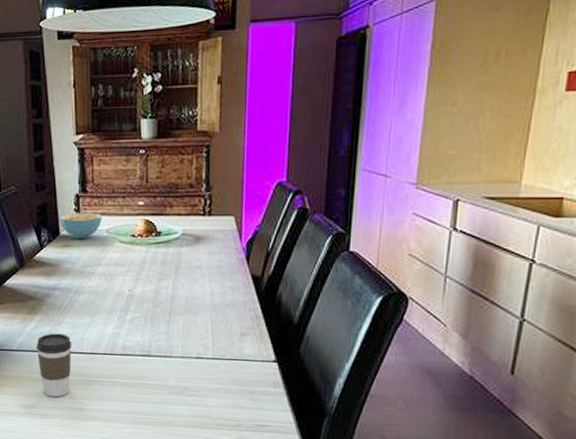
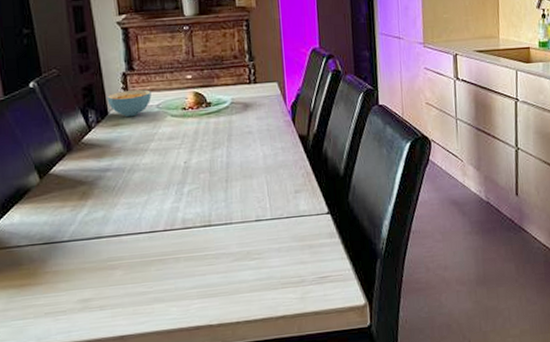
coffee cup: present [36,333,72,397] -> none [90,215,130,286]

